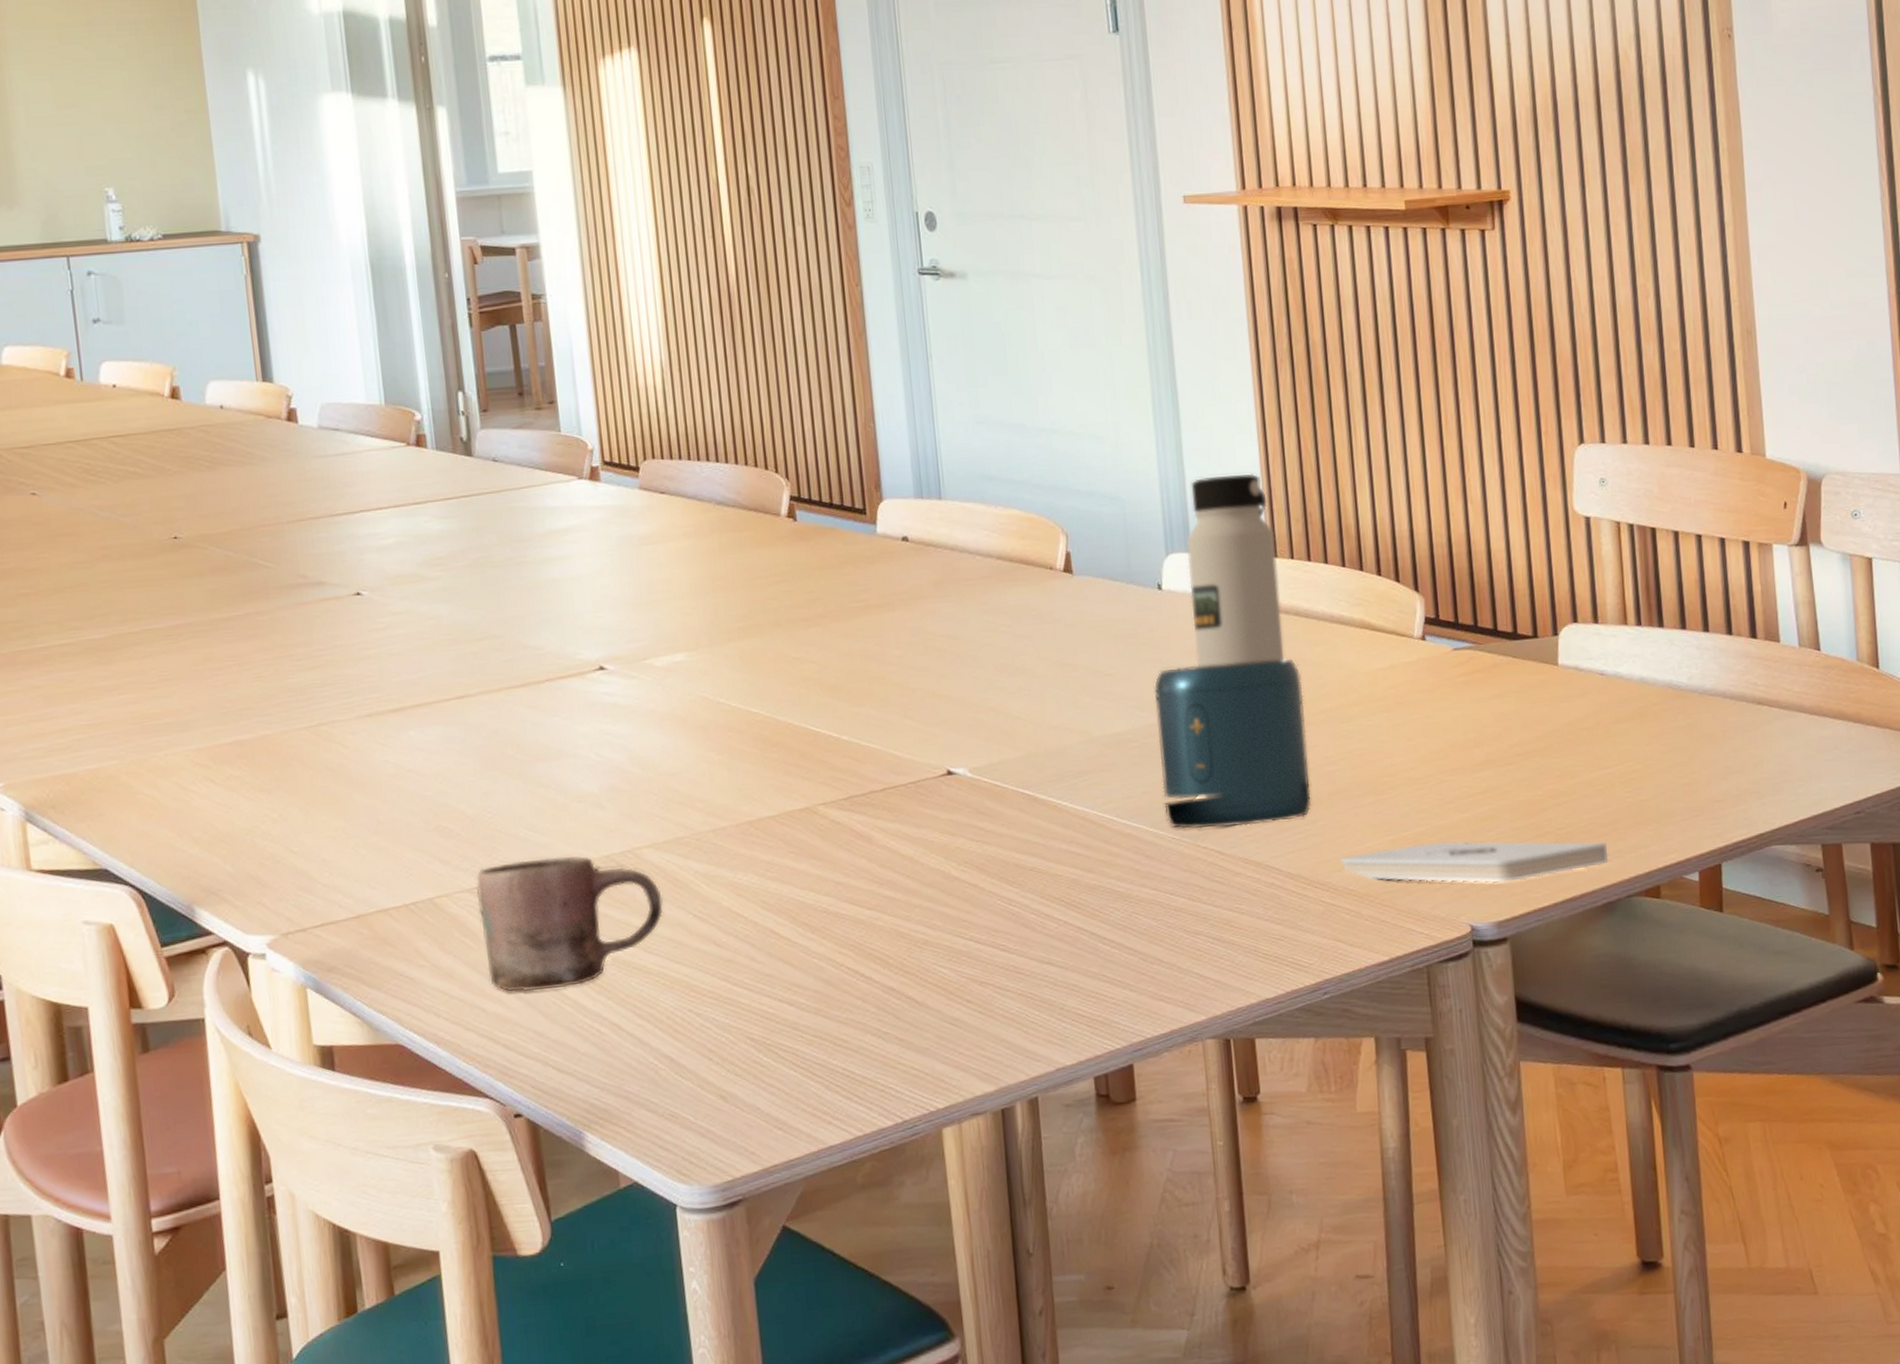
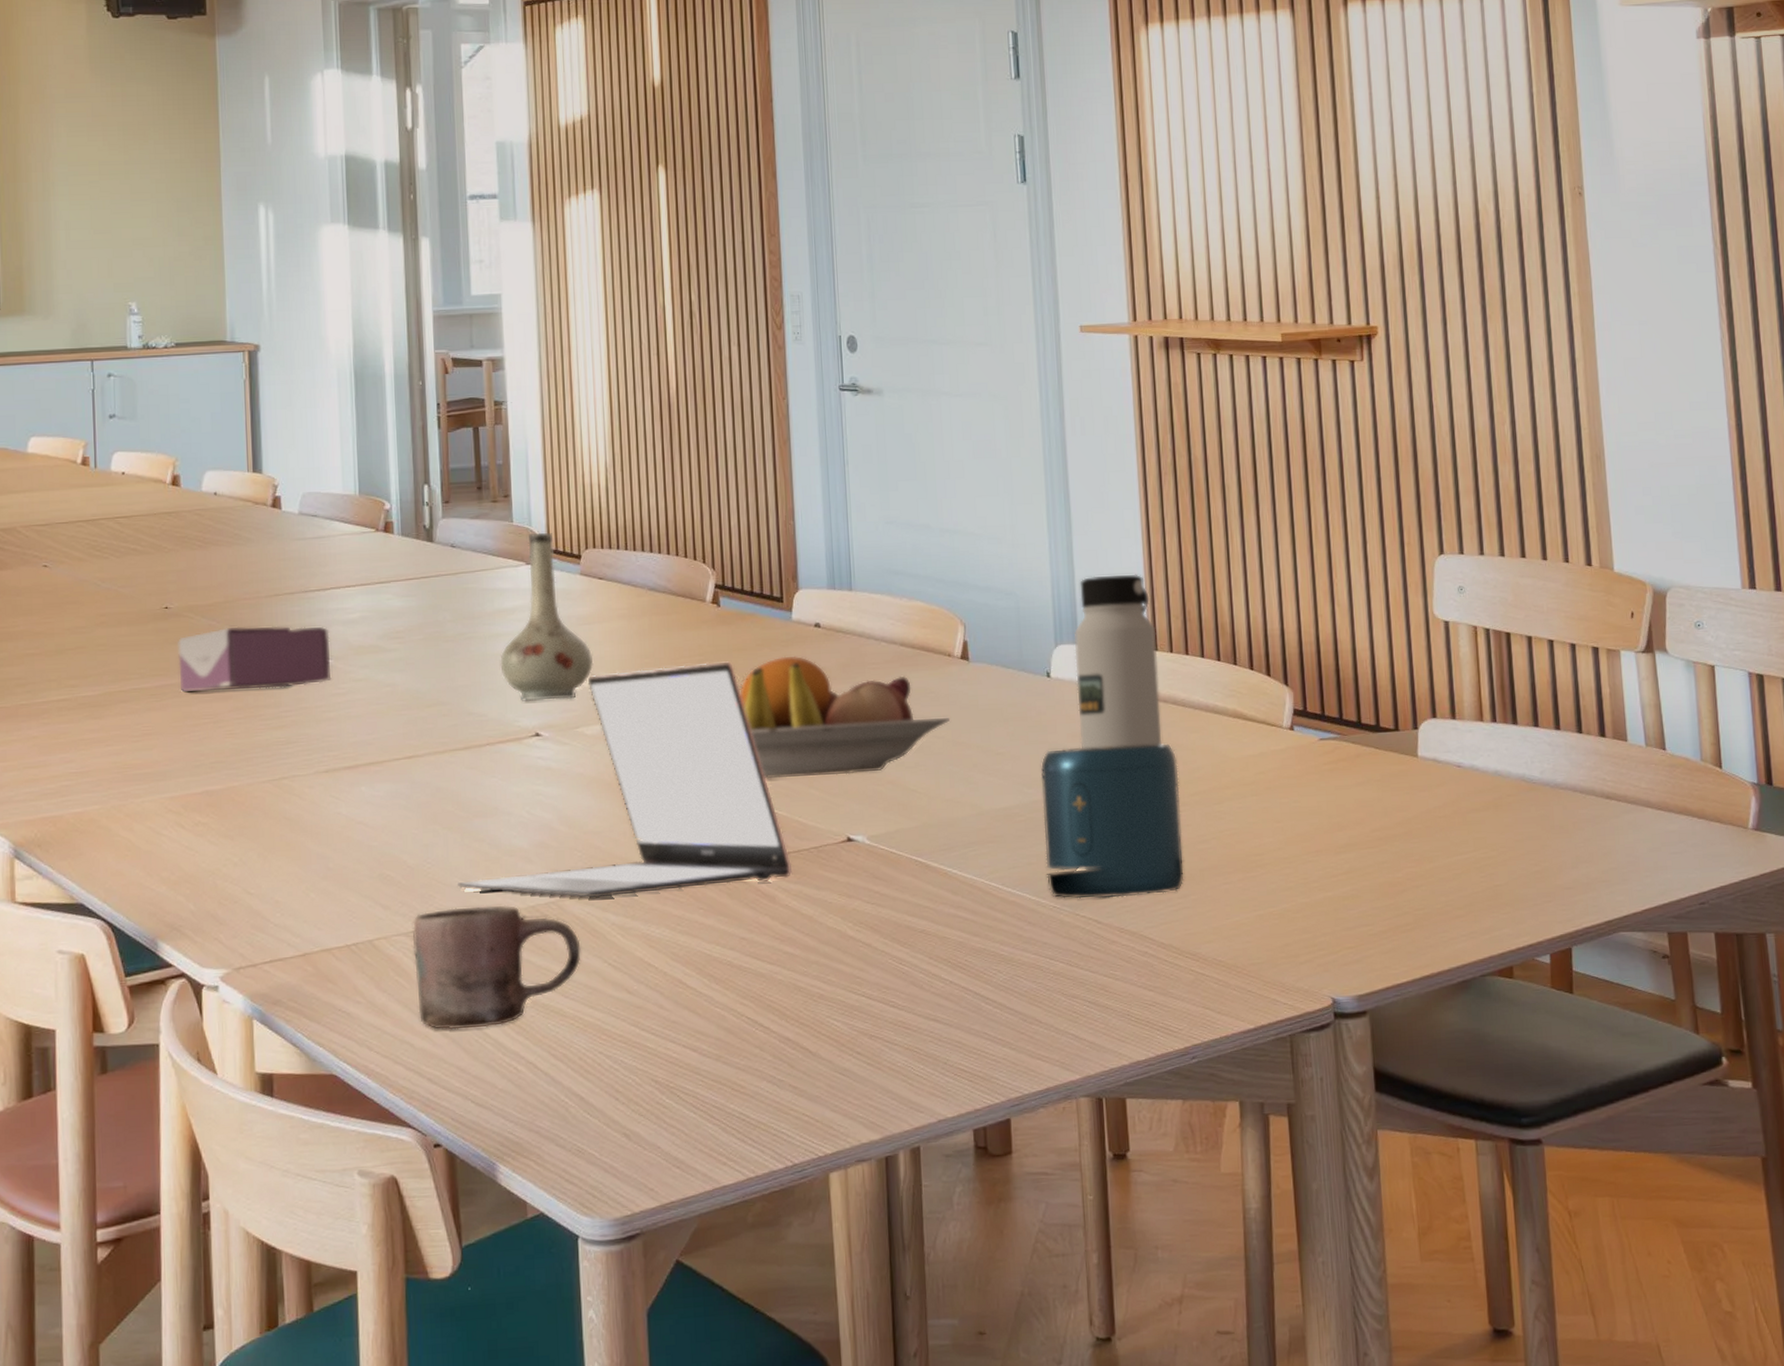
tissue box: none [191,554,368,631] -> present [178,626,332,692]
laptop: none [522,581,890,845] -> present [457,661,793,898]
vase: none [555,442,660,632] -> present [500,532,594,701]
fruit bowl: none [822,573,1055,711] -> present [739,656,951,780]
notepad: present [1340,841,1608,883] -> none [1210,917,1463,958]

